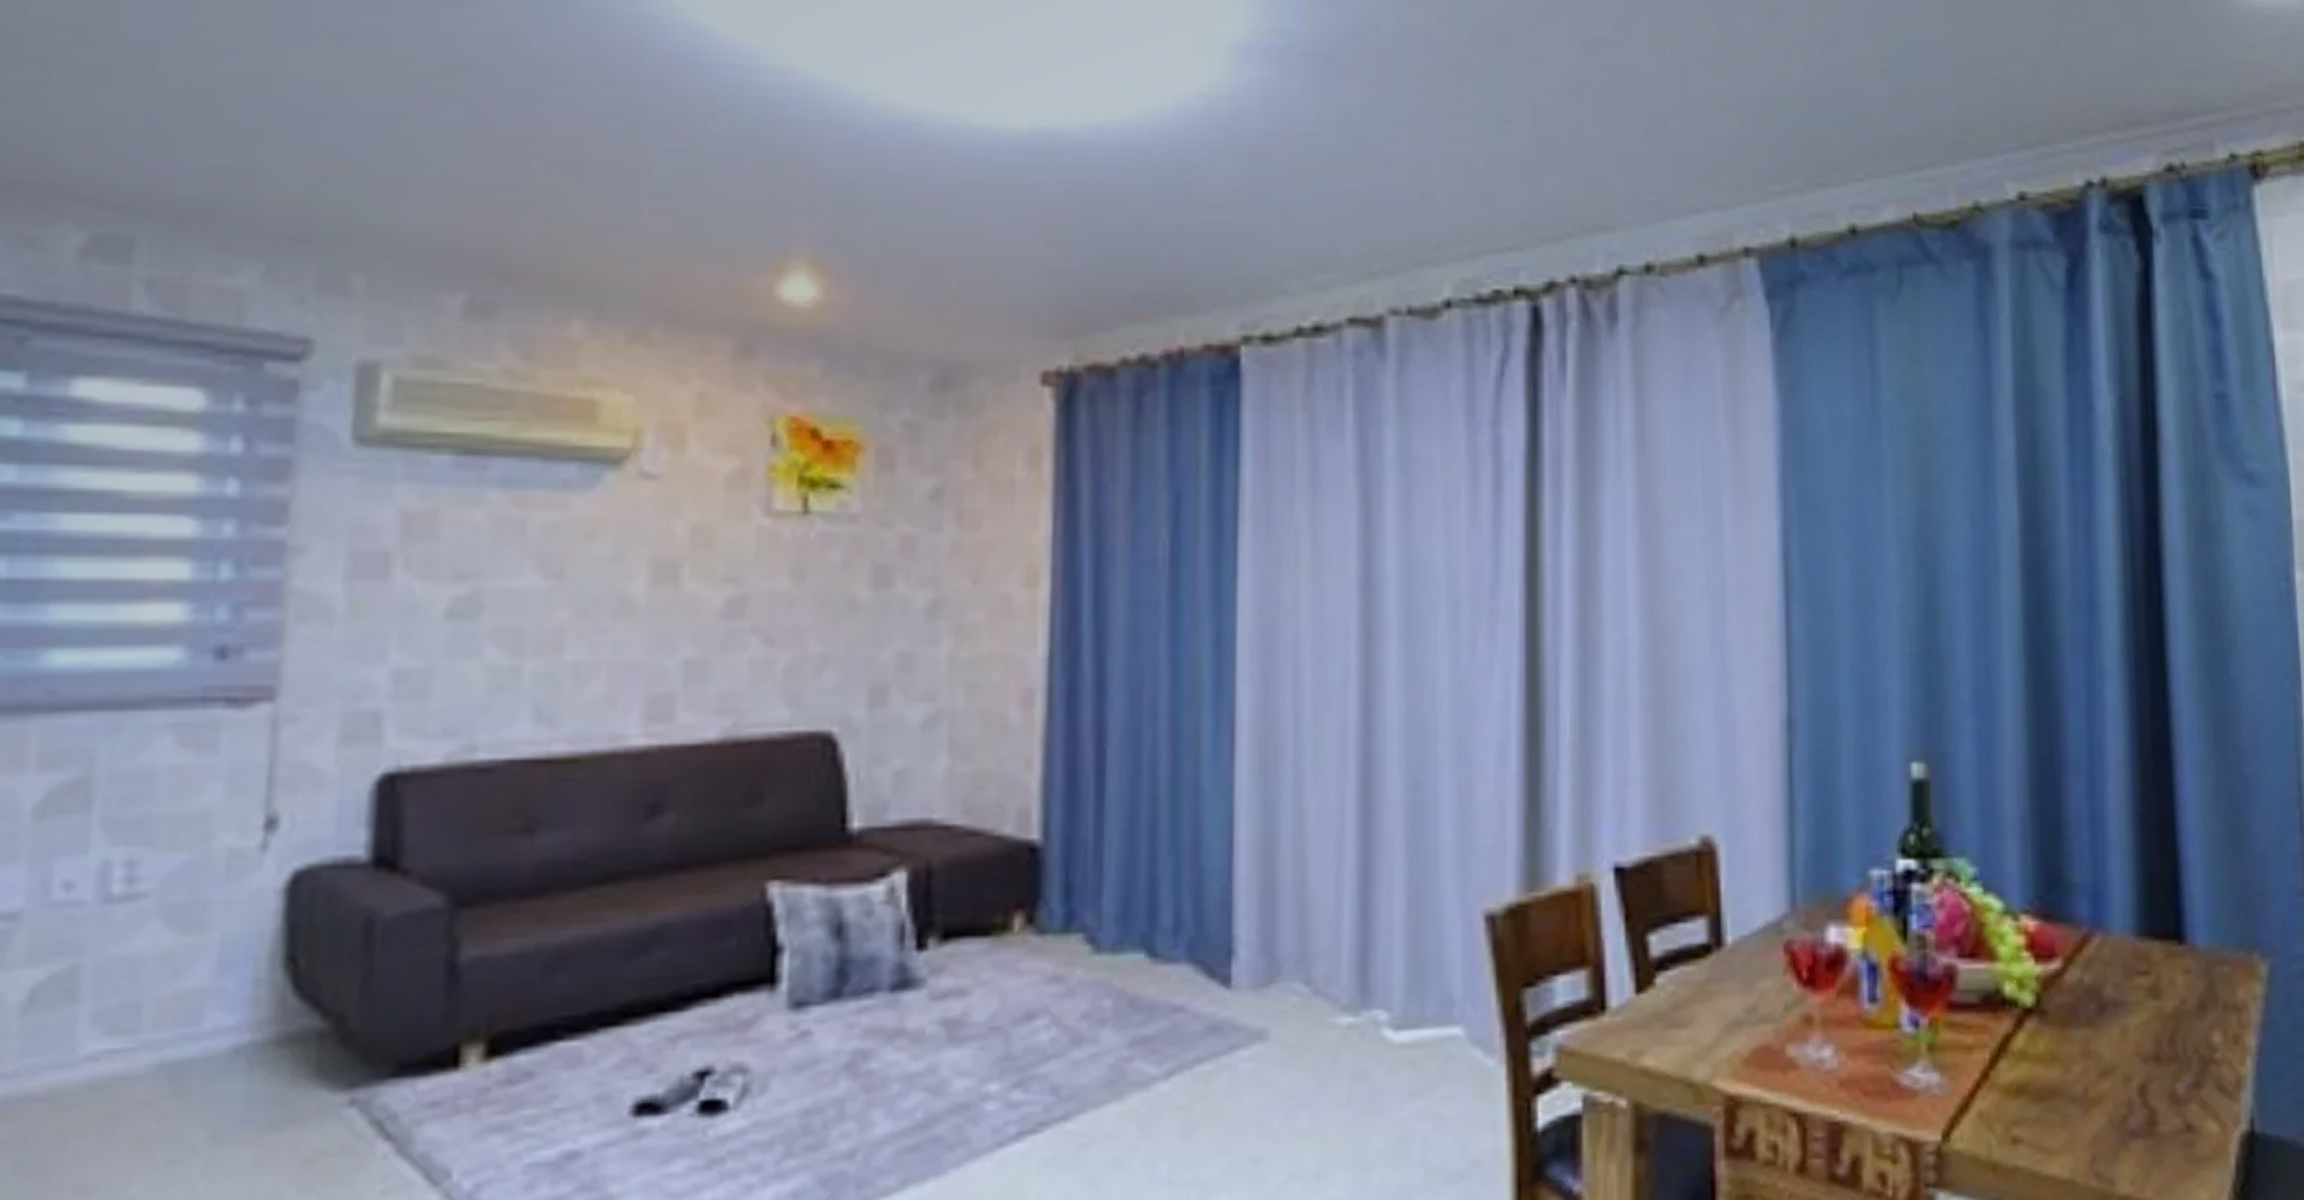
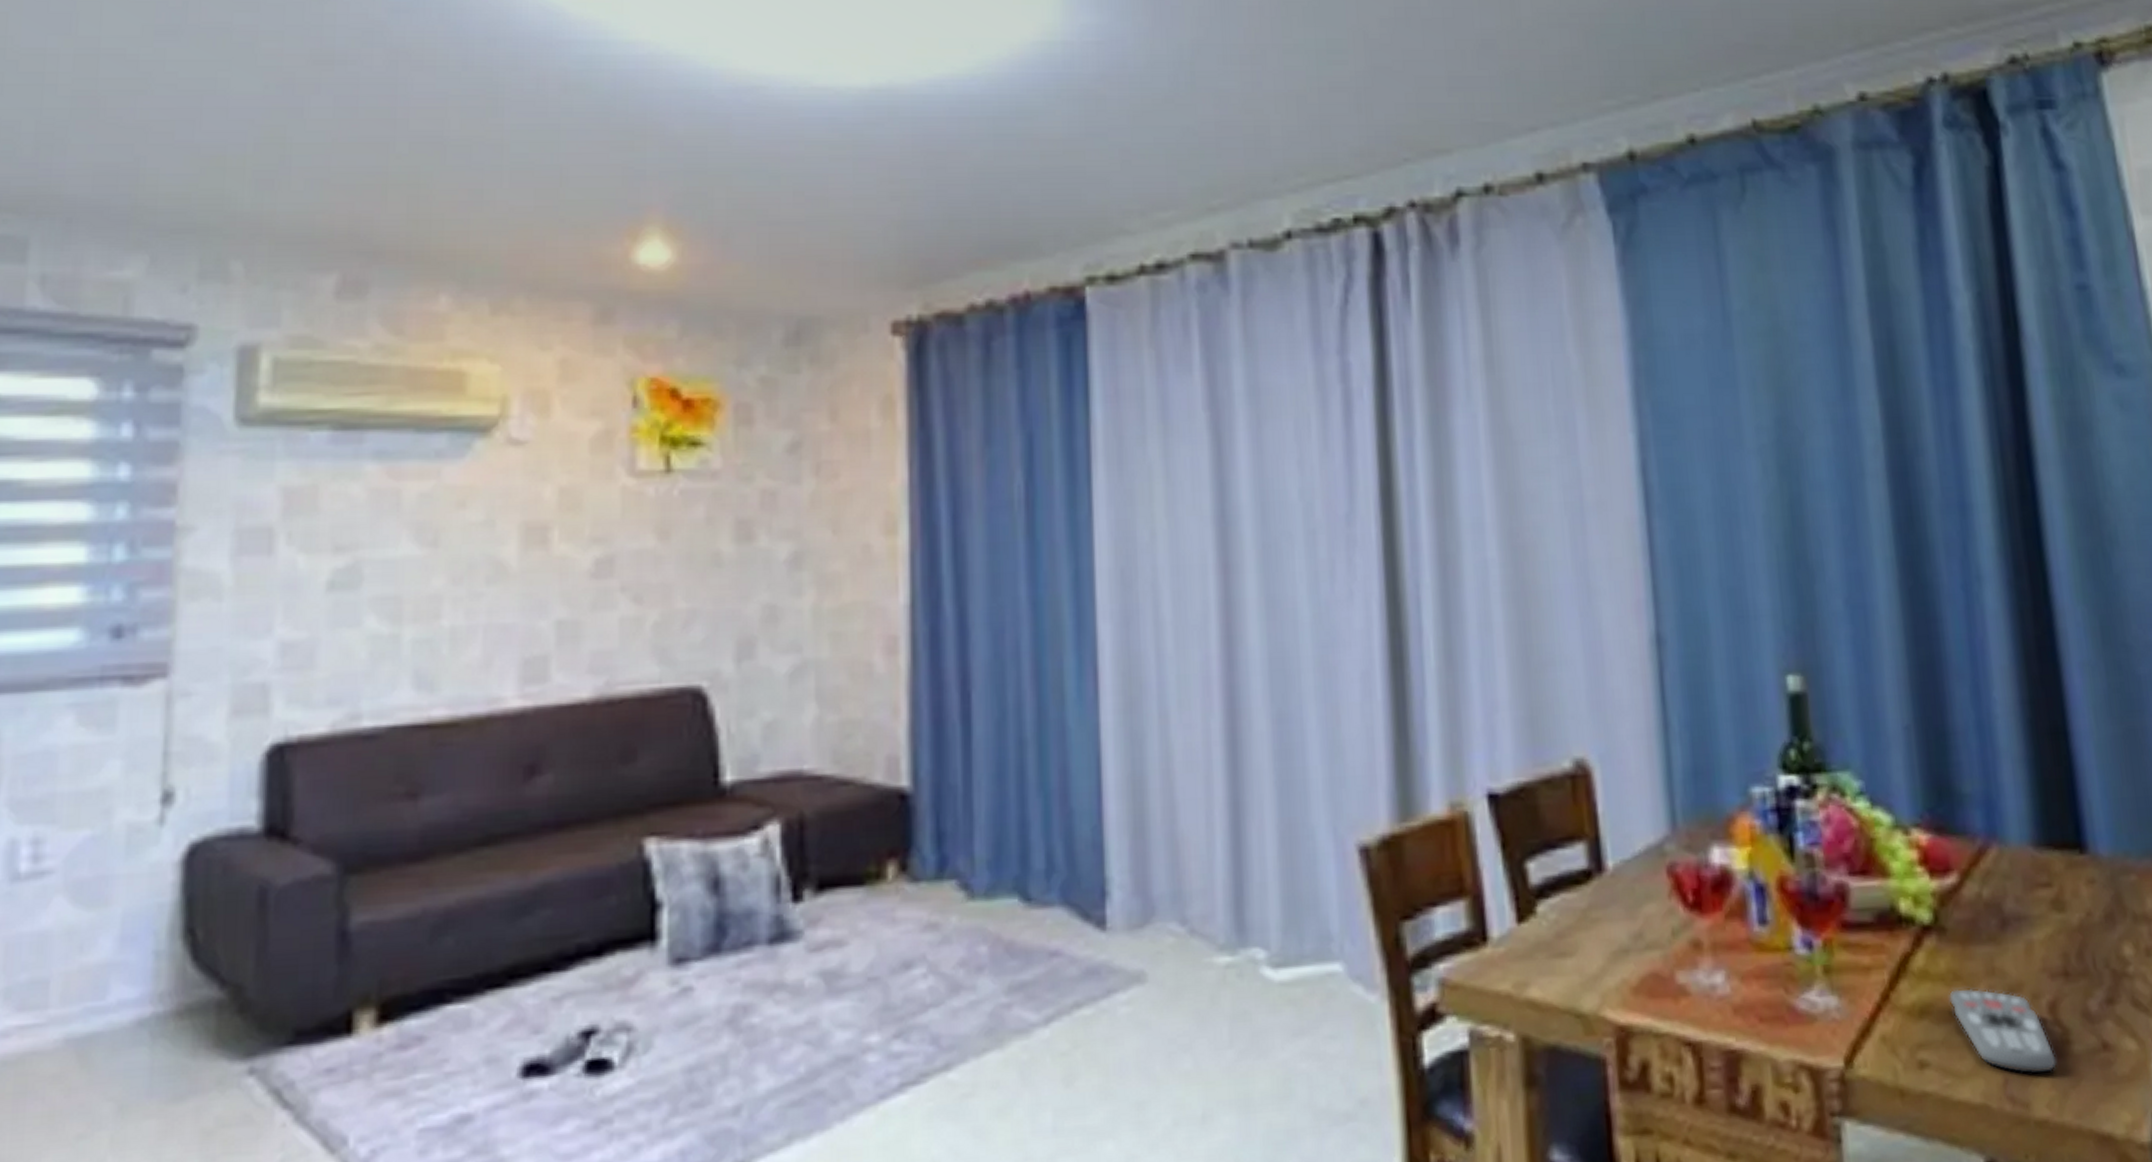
remote control: none [2045,1068,2143,1153] -> present [1949,988,2057,1074]

